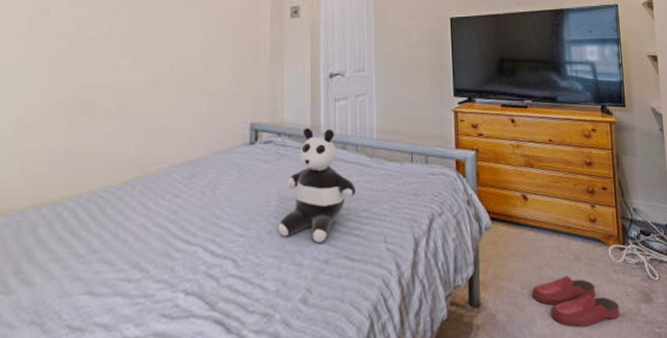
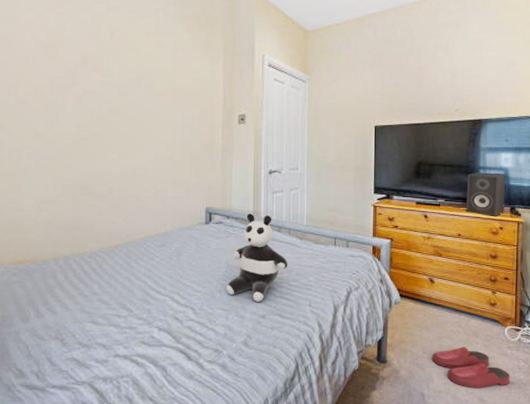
speaker: none [553,68,595,118] -> present [465,172,506,217]

